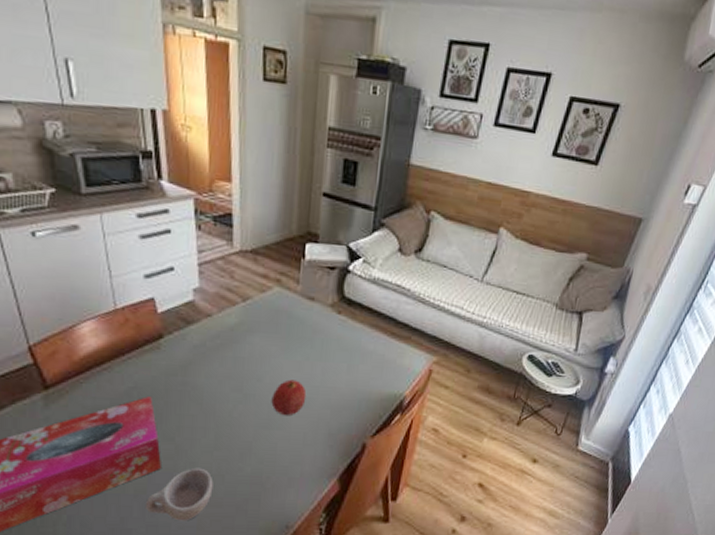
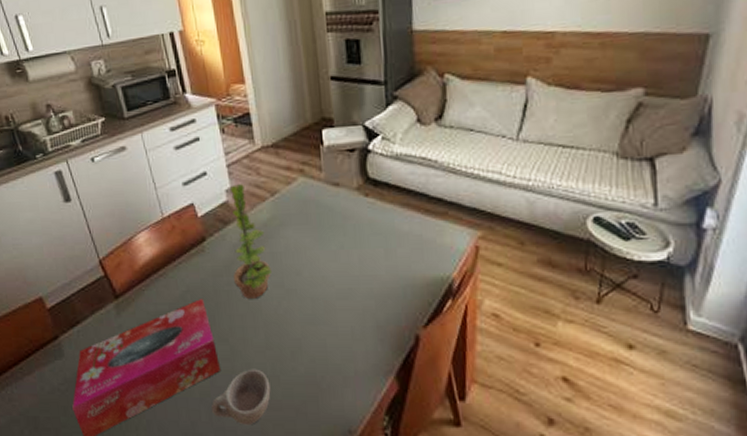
plant: none [188,284,233,400] -> present [229,184,273,298]
fruit: present [271,379,307,415] -> none [313,270,348,309]

